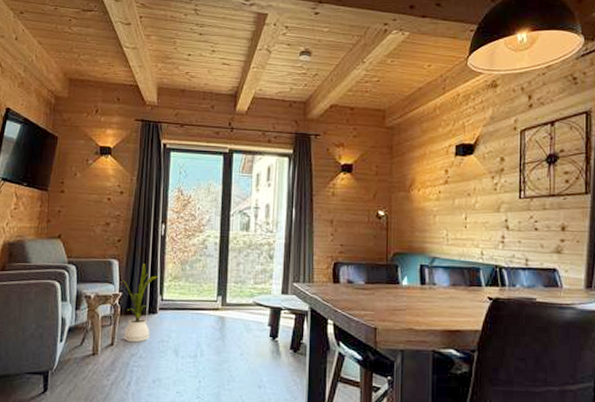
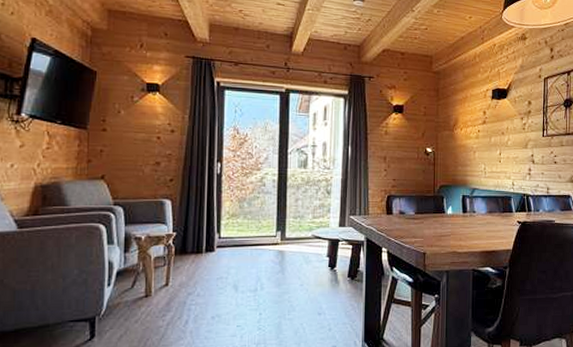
house plant: present [122,263,158,343] -> none [176,202,214,282]

